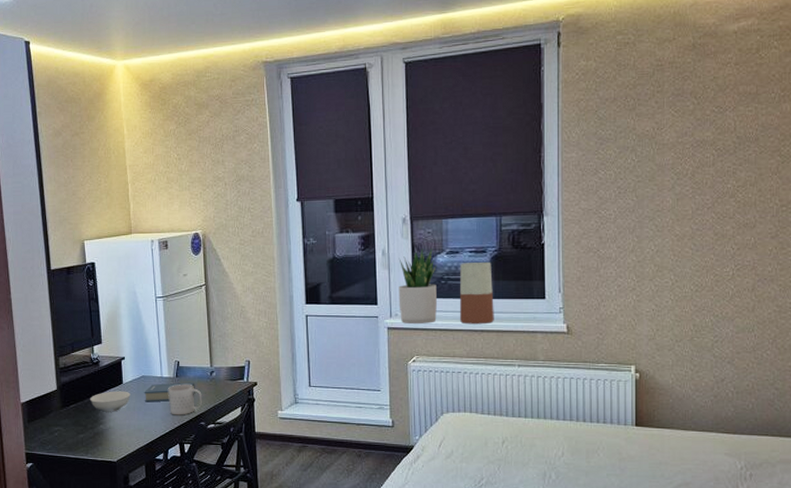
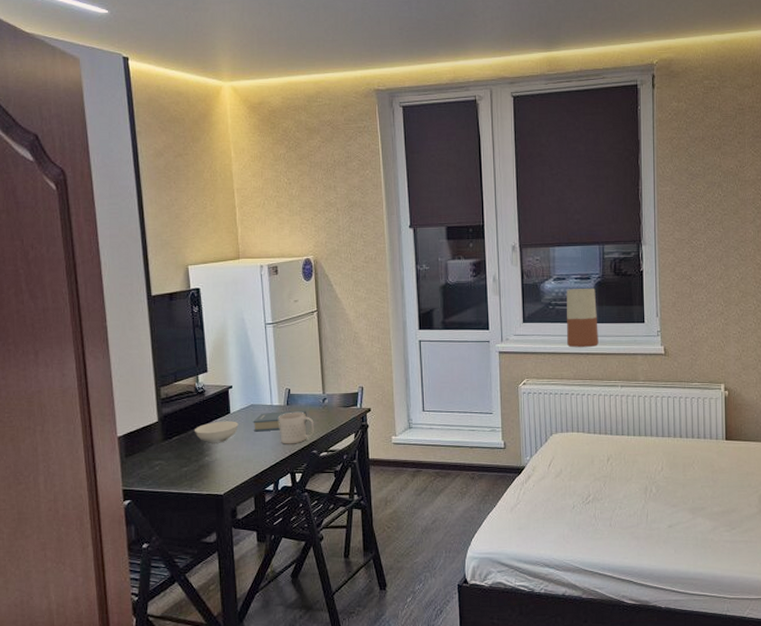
planter: present [398,248,437,325] -> none [509,274,545,349]

